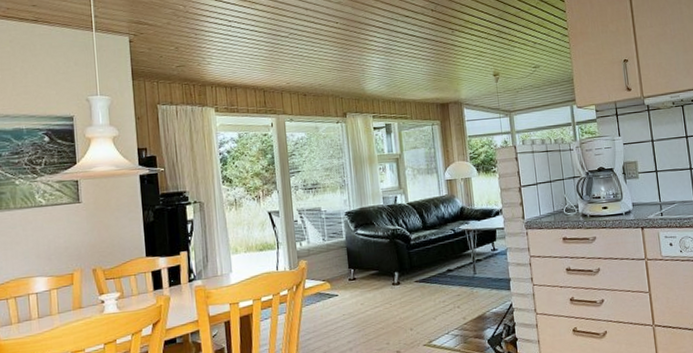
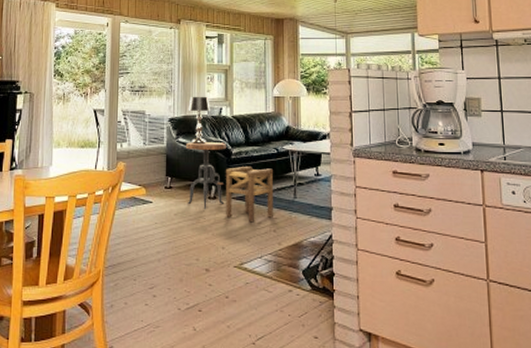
table lamp: none [363,187,387,235] -> present [188,96,211,145]
side table: none [364,229,408,296] -> present [185,142,226,210]
stool: none [407,249,456,302] -> present [226,167,273,223]

